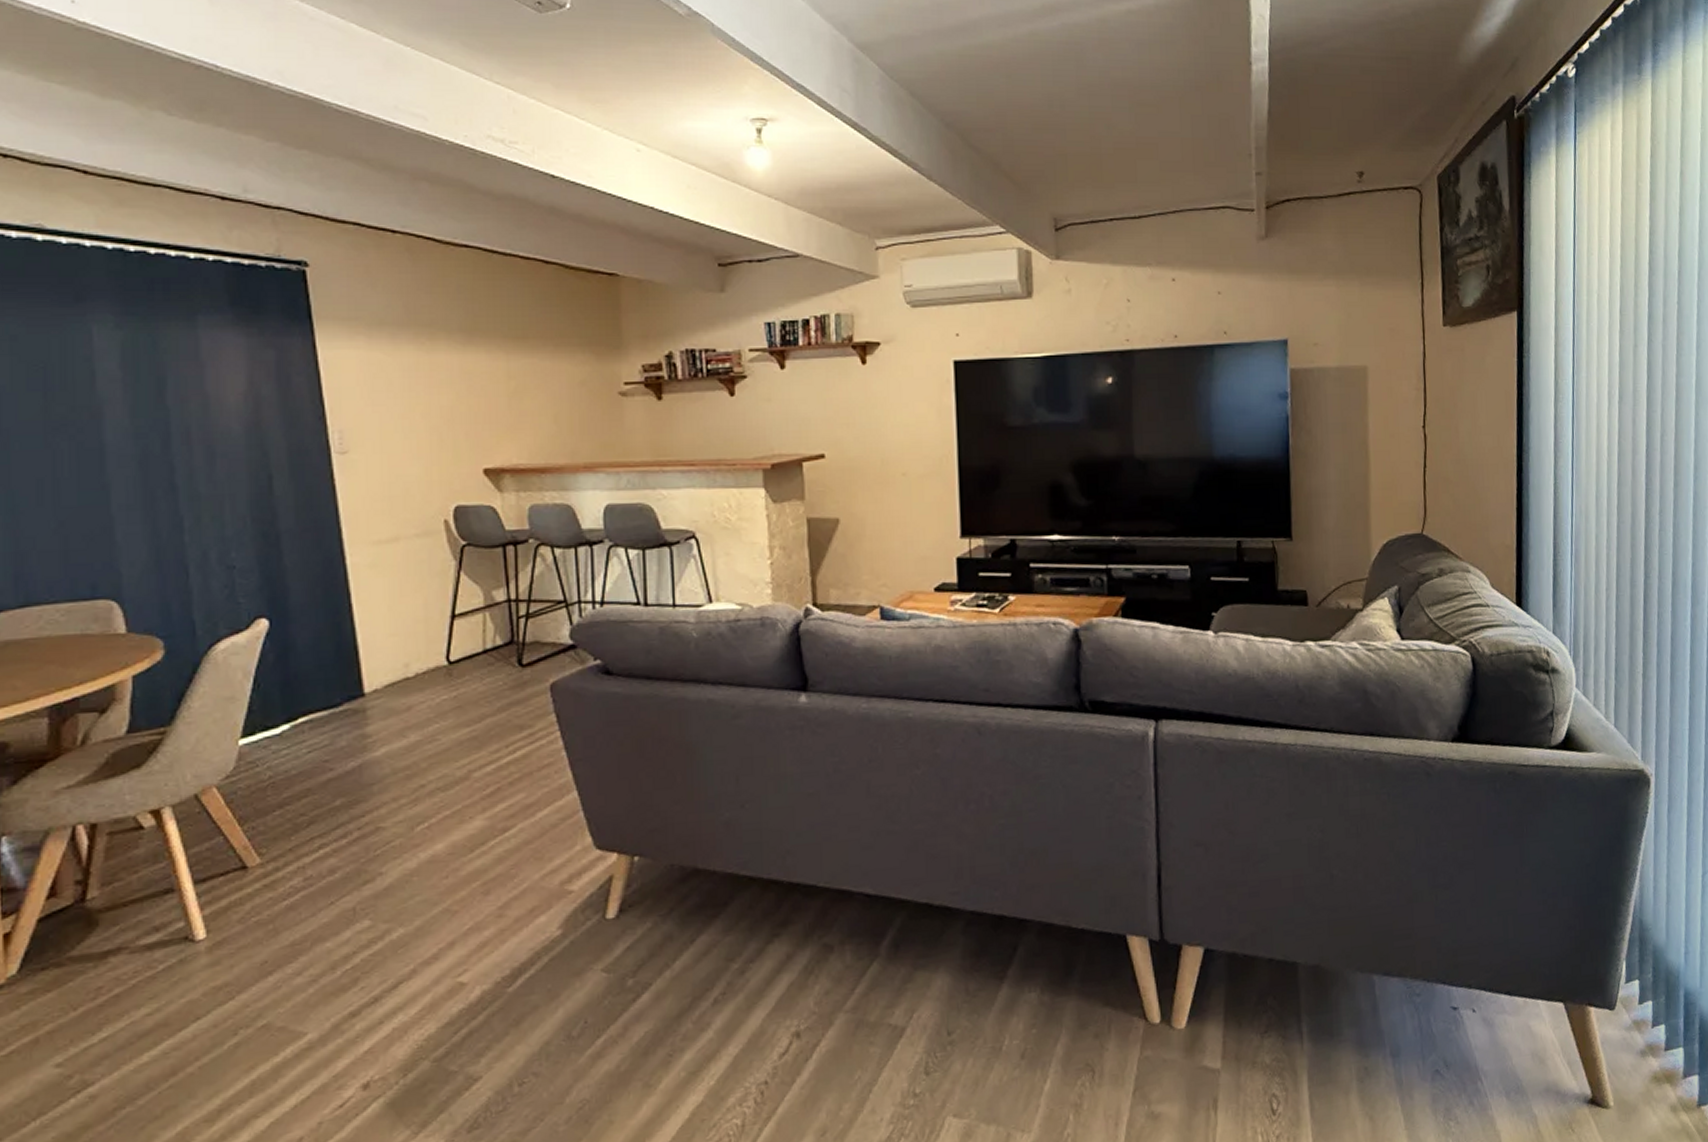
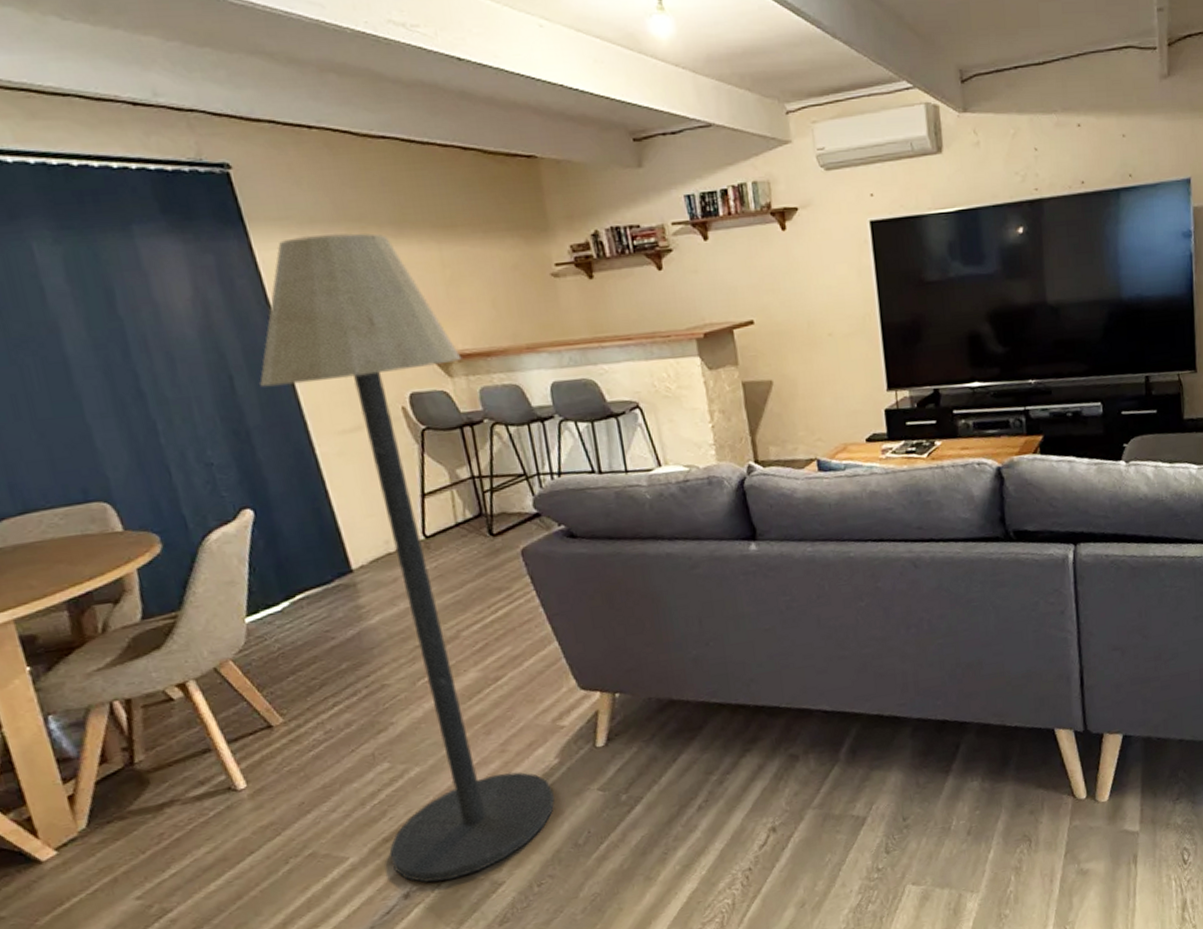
floor lamp: none [300,337,551,1071] -> present [260,233,555,882]

